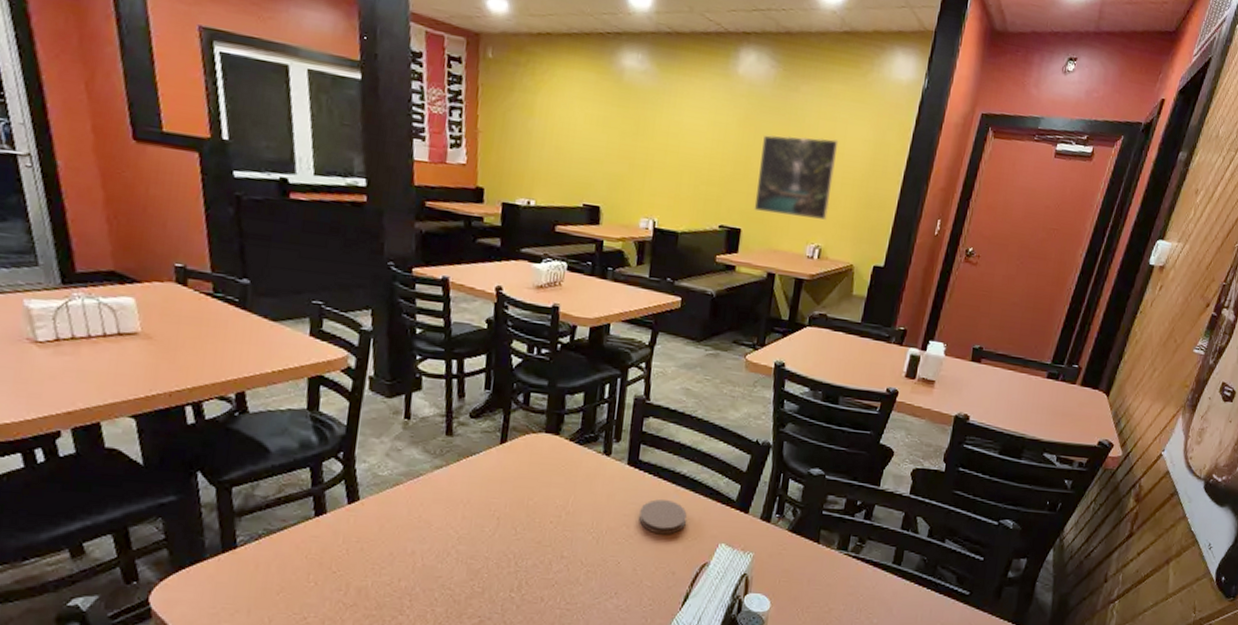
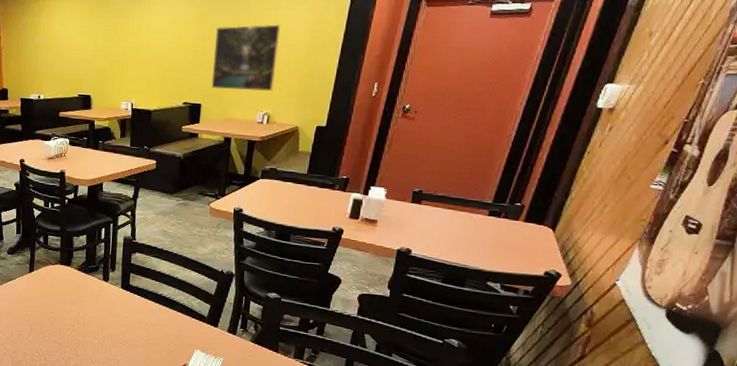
coaster: present [639,499,687,535] -> none [132,315,168,342]

